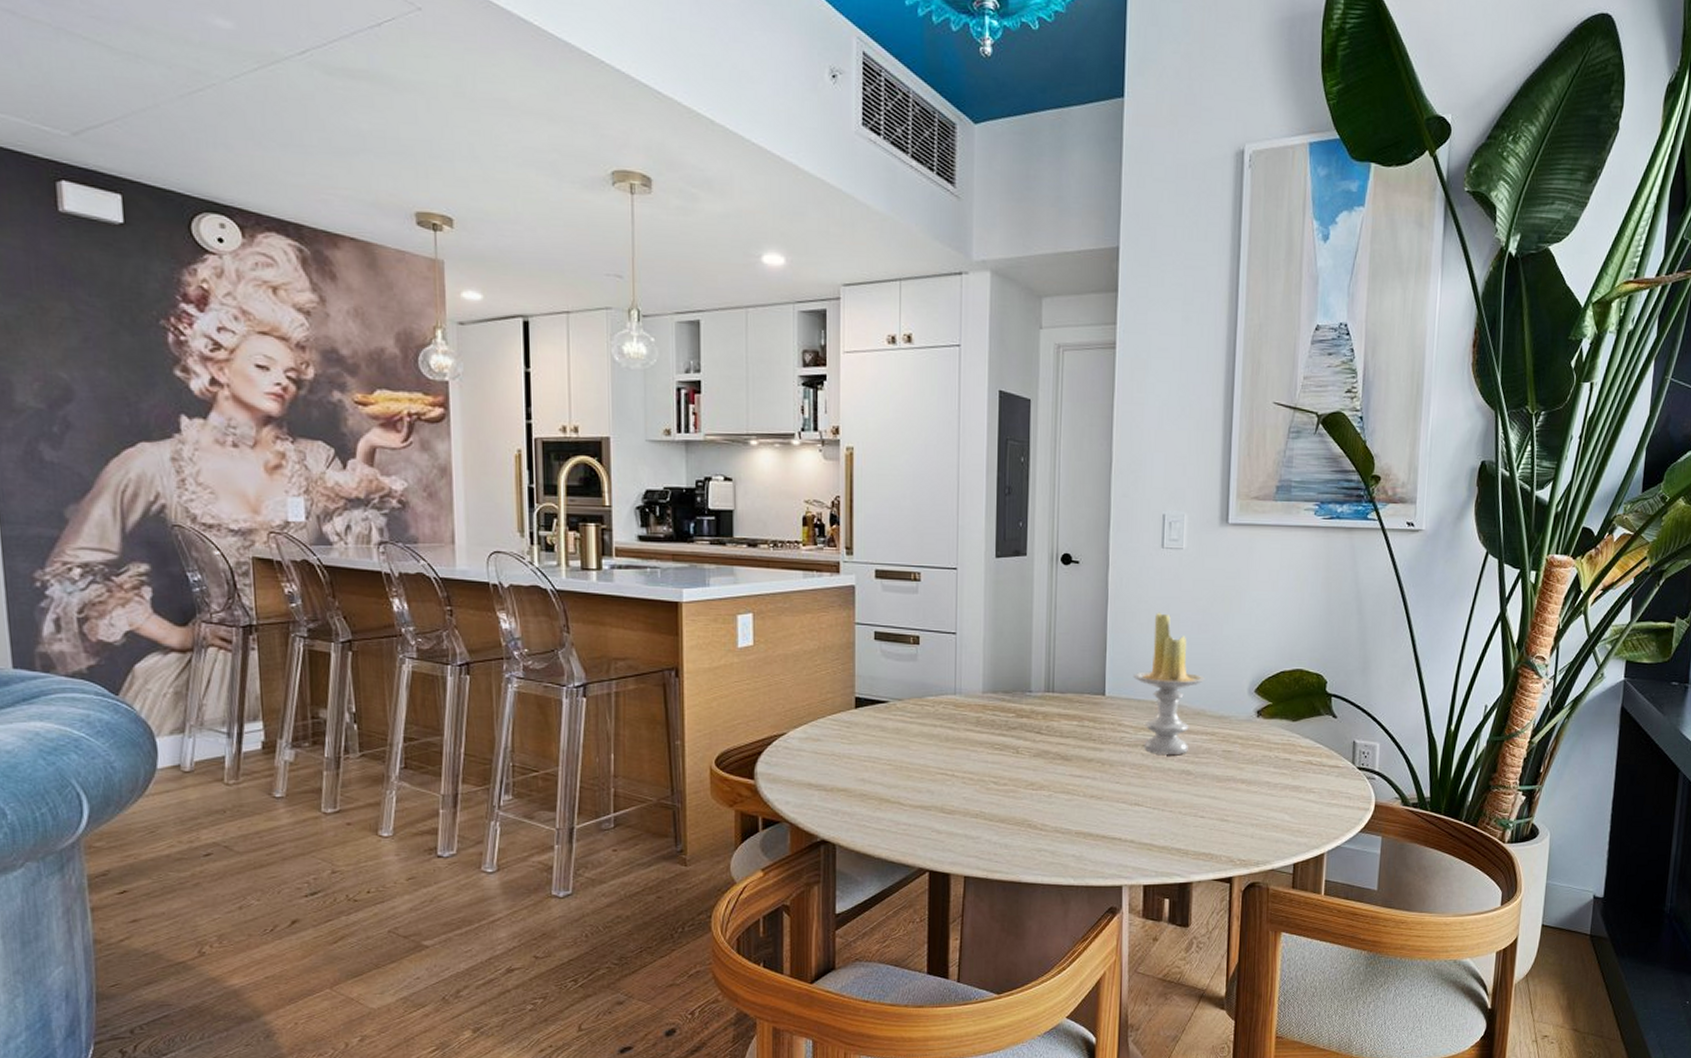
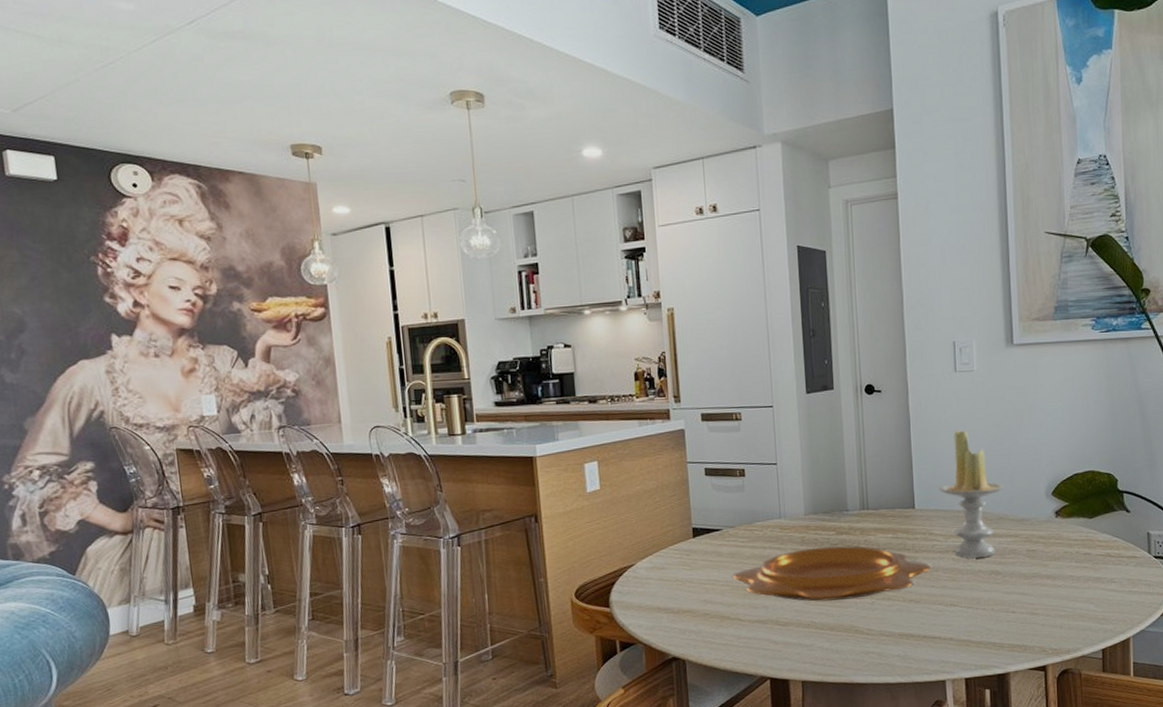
decorative bowl: none [895,729,1117,791] -> present [732,546,930,602]

